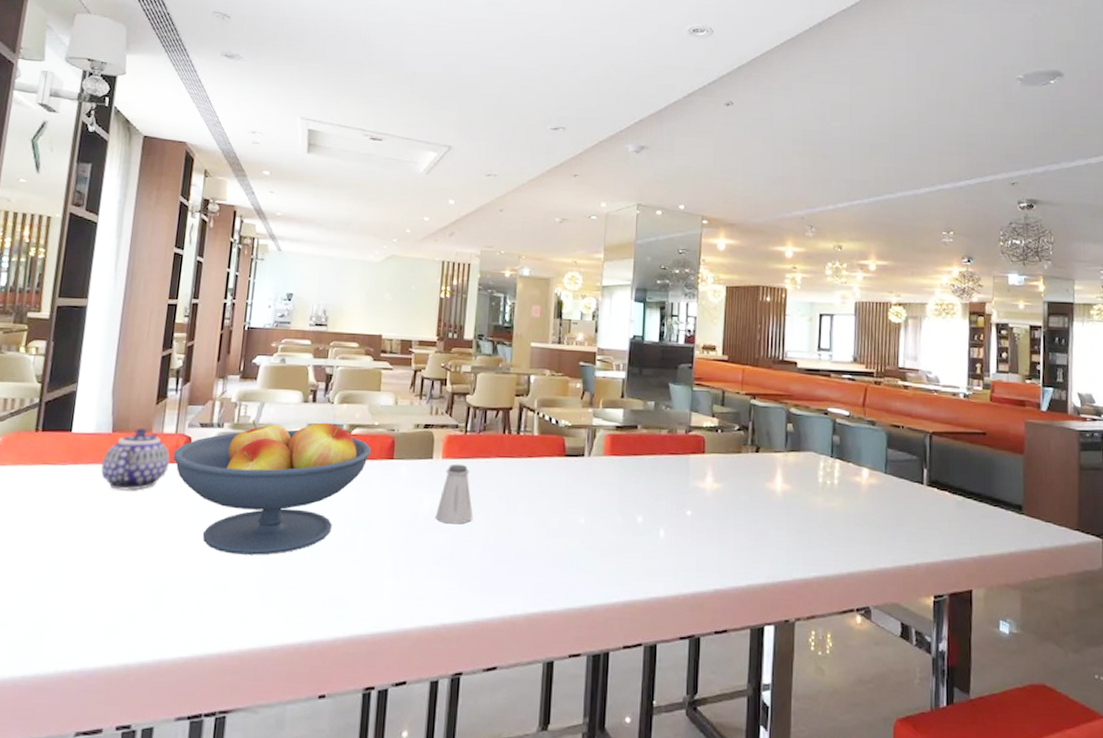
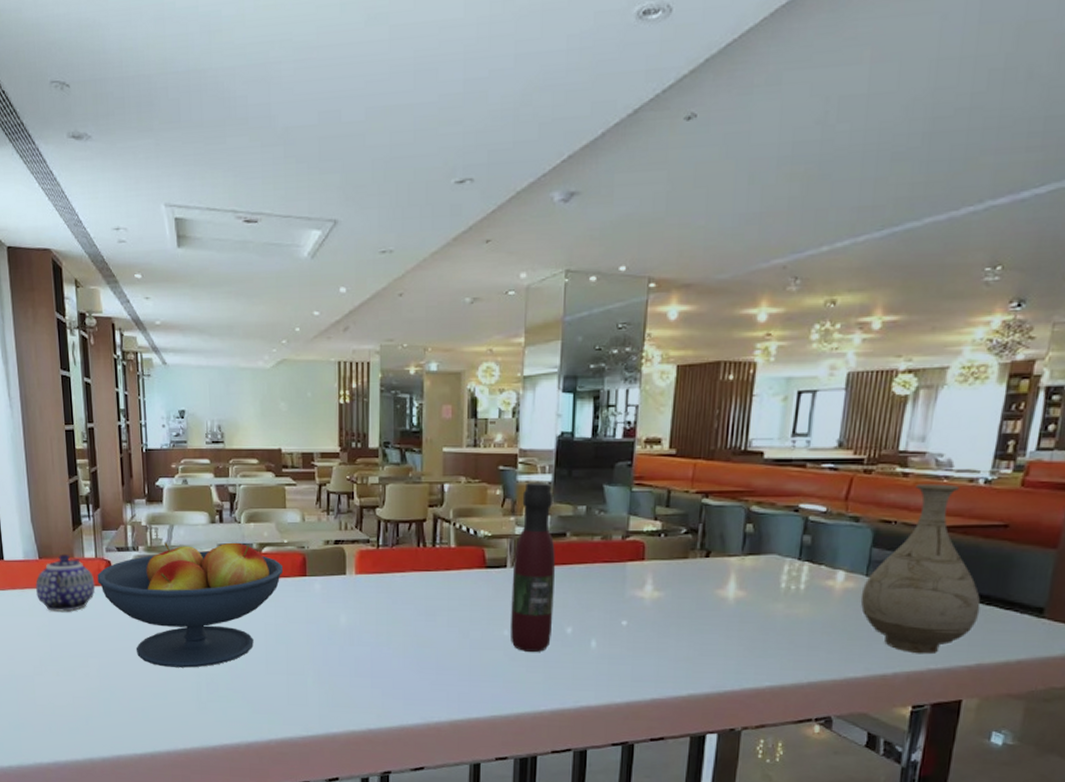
saltshaker: present [435,464,474,524] -> none [353,579,392,638]
wine bottle: none [586,378,628,541] -> present [511,482,555,652]
vase: none [883,395,975,546] -> present [860,484,981,654]

